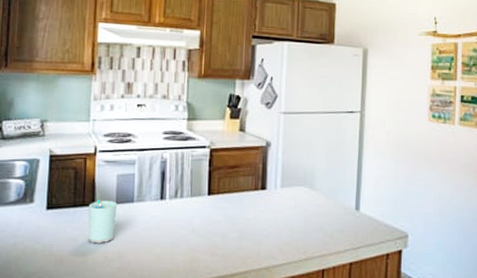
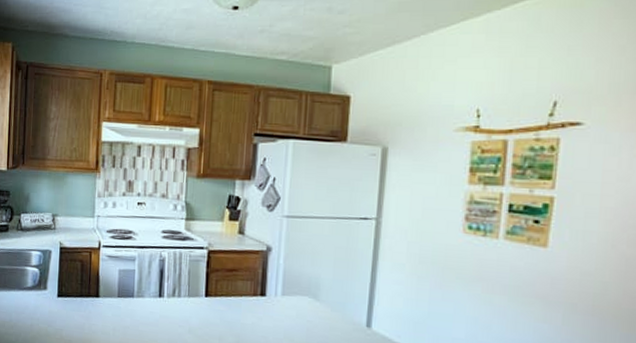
cup: present [88,199,118,244] -> none [93,292,119,334]

